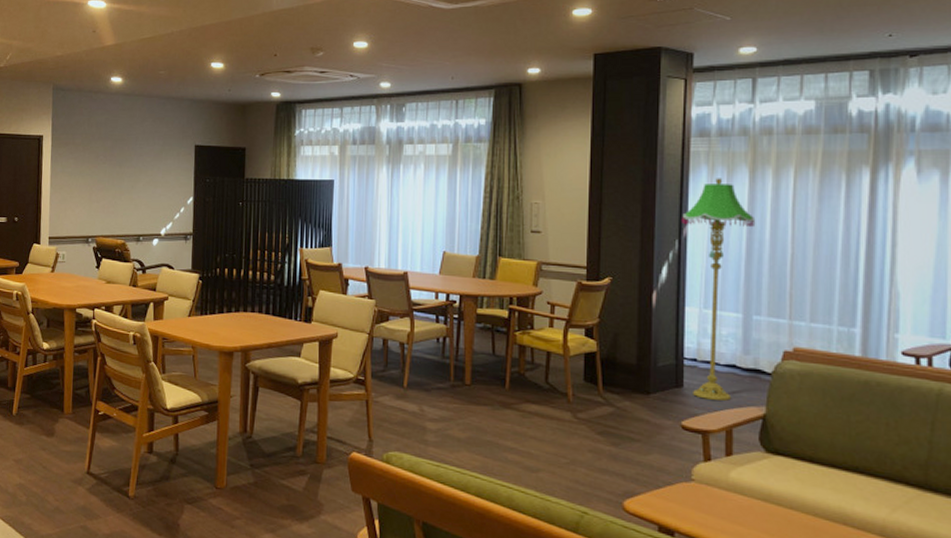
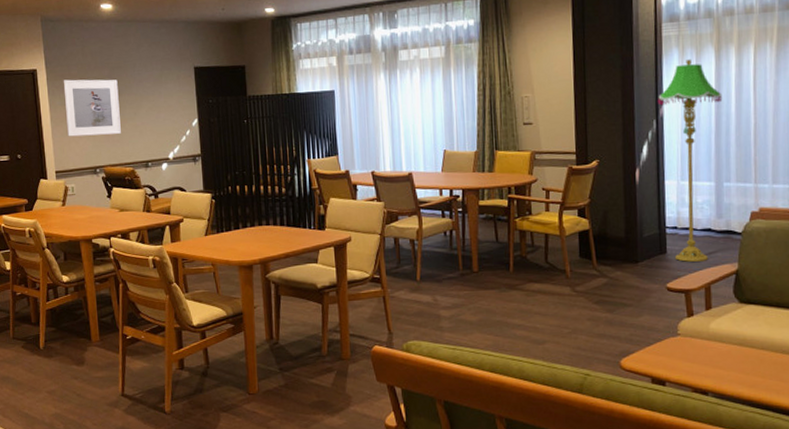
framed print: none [64,148,119,205] -> present [63,79,121,137]

